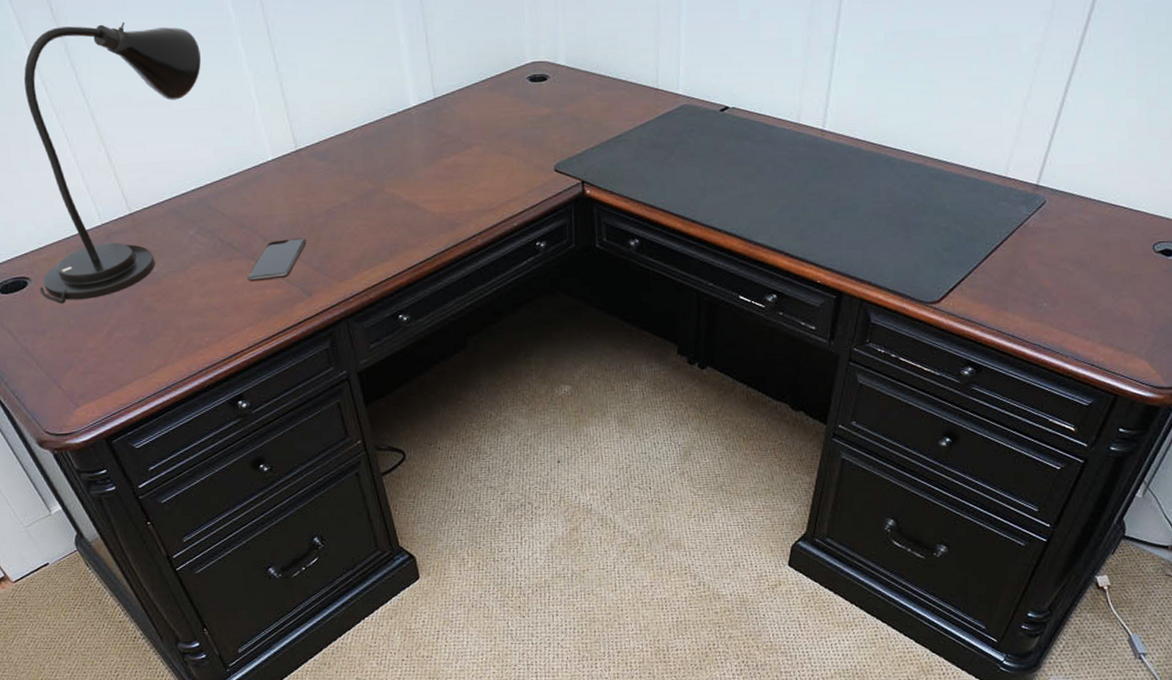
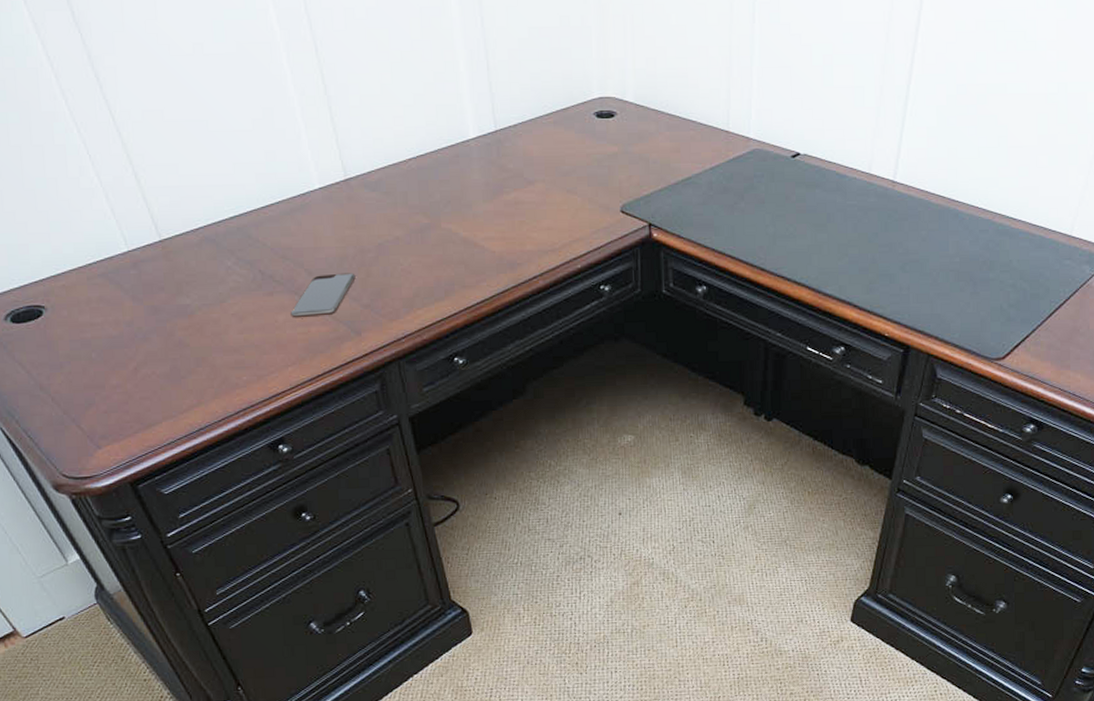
desk lamp: present [24,21,201,303] -> none [40,31,242,335]

